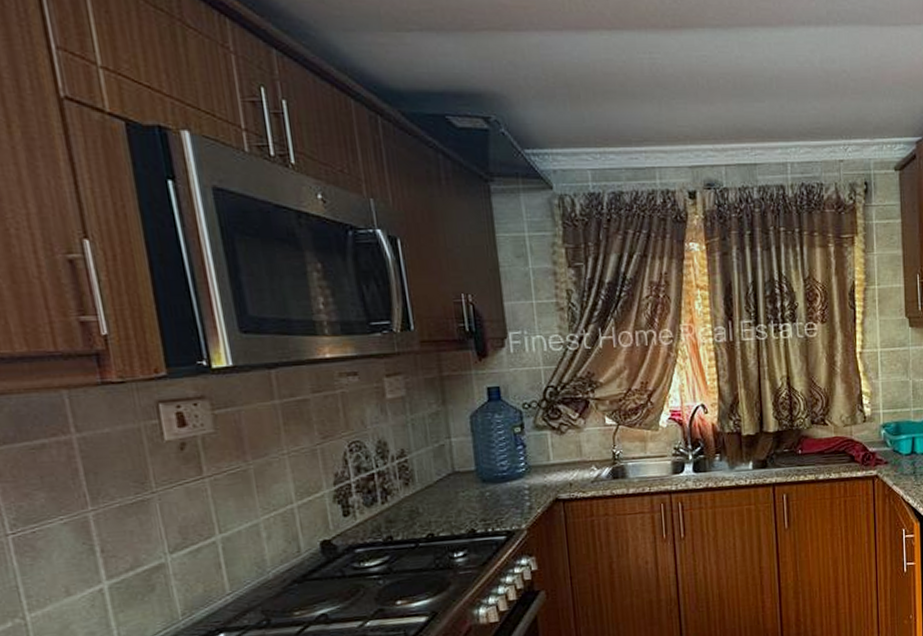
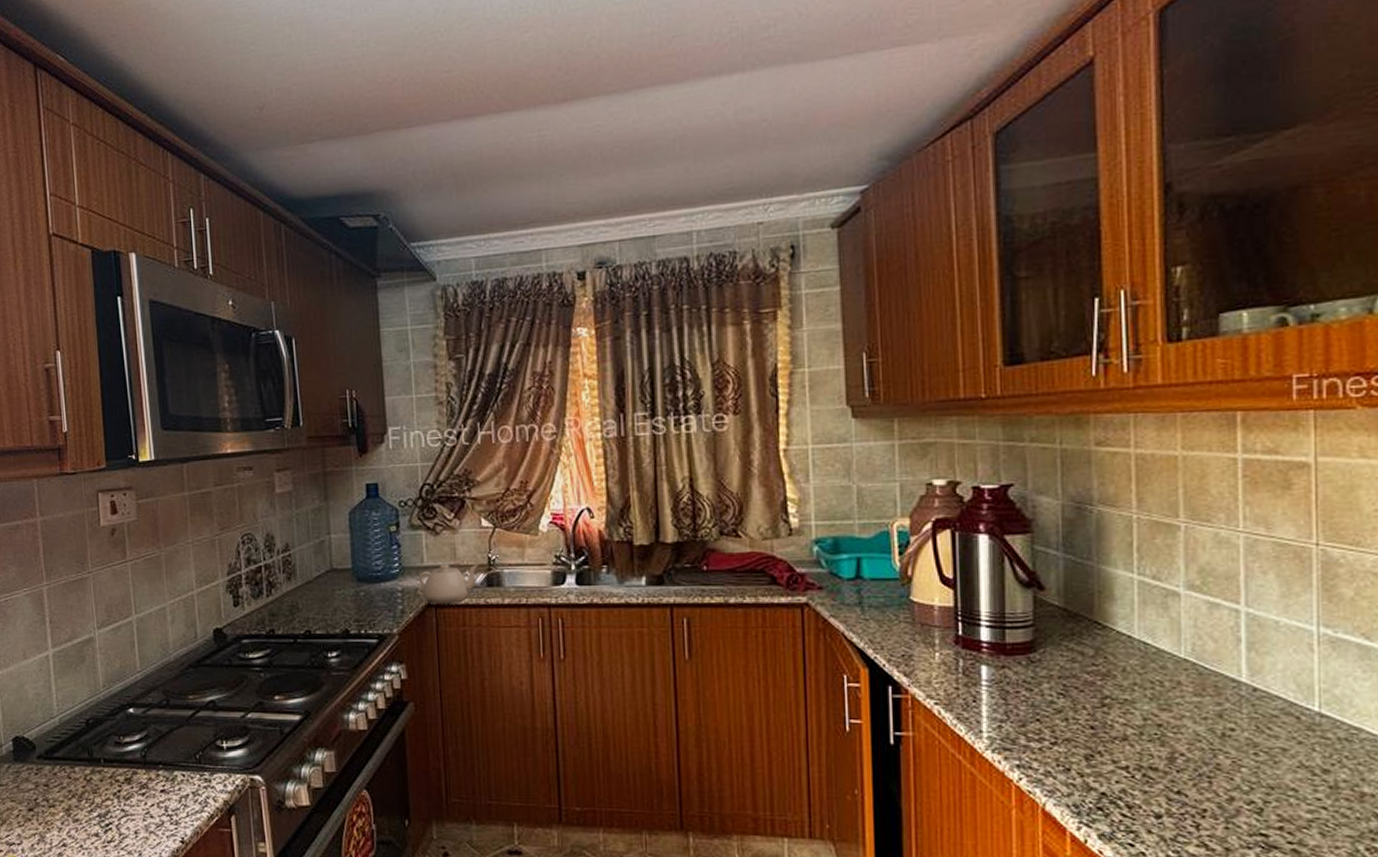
teapot: none [544,459,605,499] -> present [417,563,480,604]

